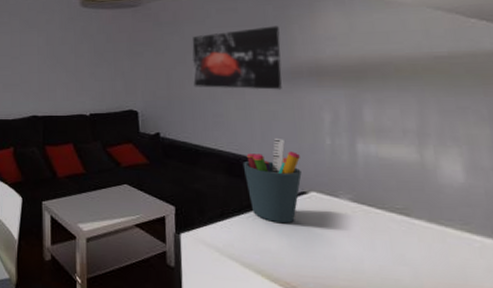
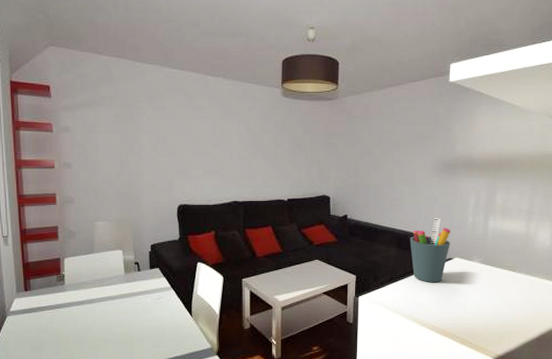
wall art: present [192,25,282,90] -> none [377,125,446,179]

